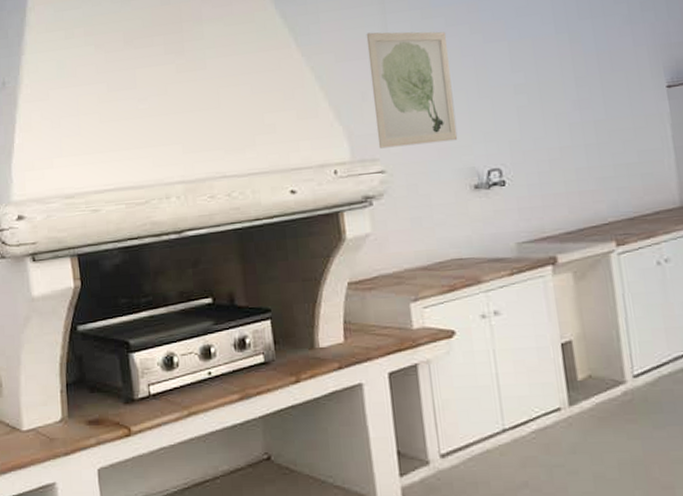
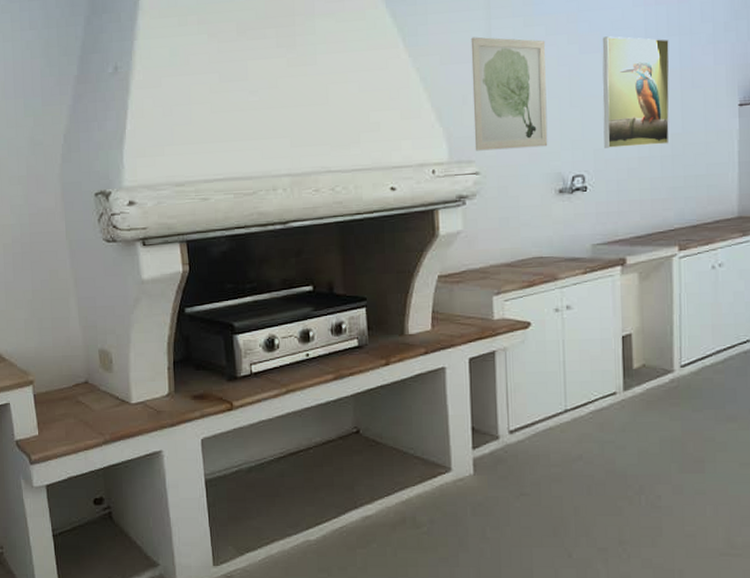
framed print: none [507,23,593,139] -> present [602,36,669,148]

